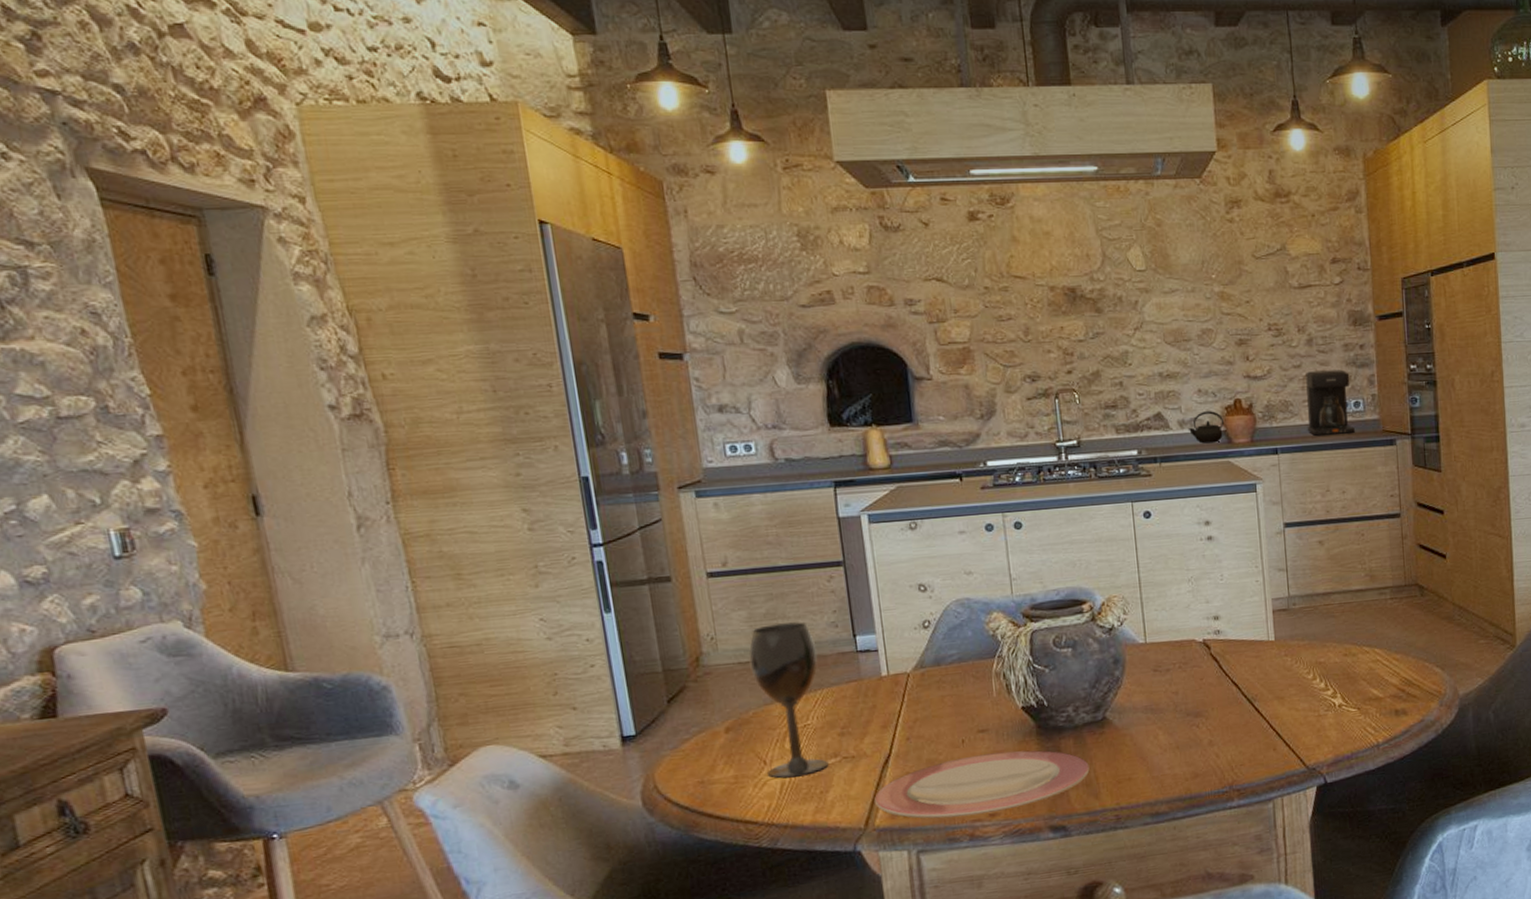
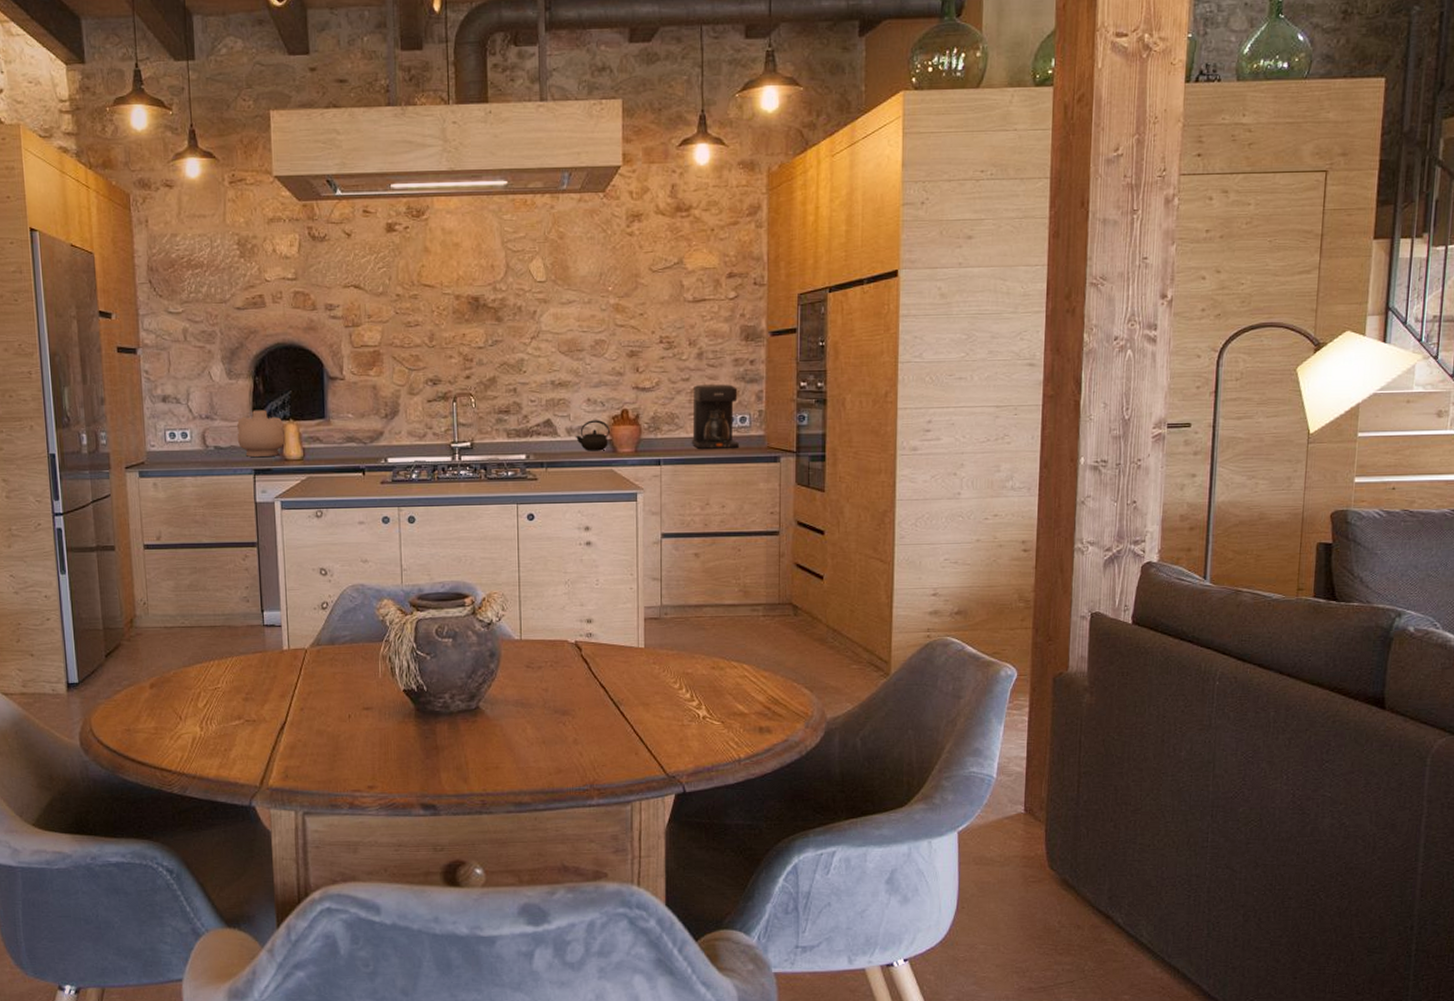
wine glass: present [749,621,829,778] -> none [173,594,233,734]
ceramic jug: none [809,416,868,469] -> present [236,410,285,458]
plate: present [874,750,1090,819] -> none [270,730,461,786]

